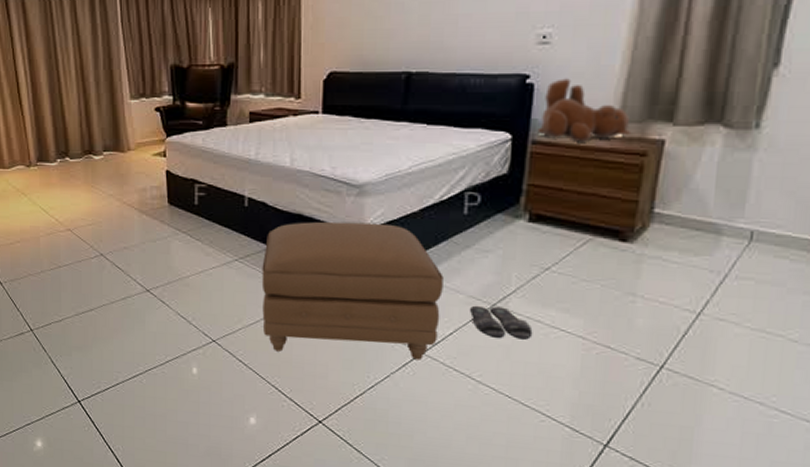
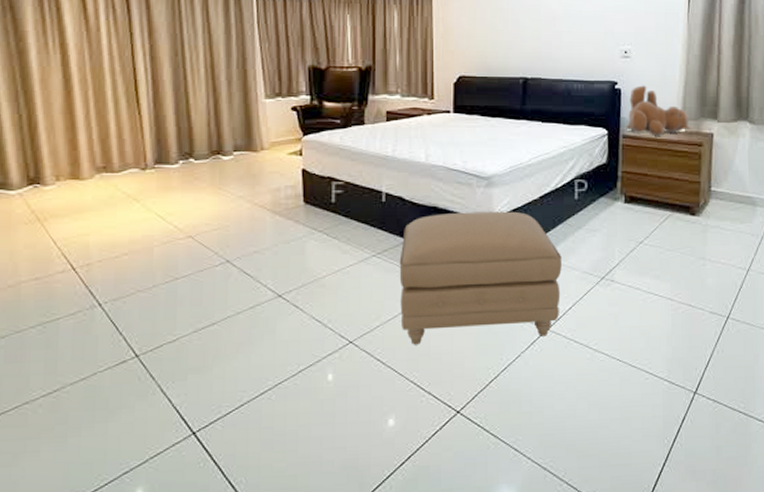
slippers: present [470,305,533,340] -> none [585,279,634,307]

